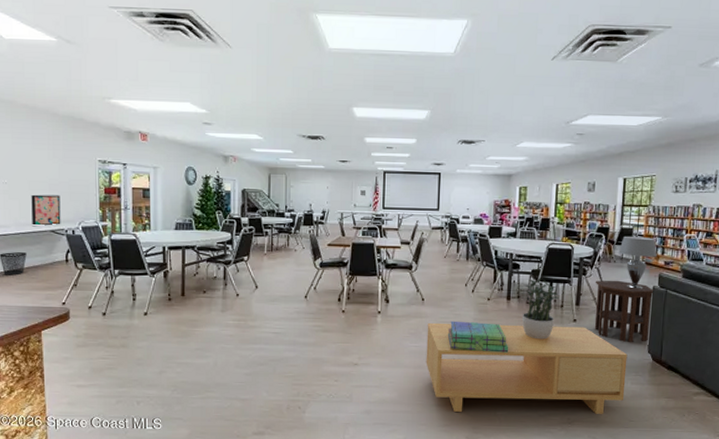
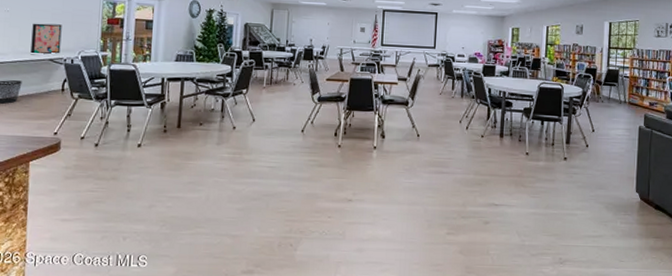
coffee table: present [426,322,628,414] -> none [420,158,617,254]
stack of books: present [447,320,509,353] -> none [441,157,502,190]
potted plant: present [522,278,559,340] -> none [515,116,550,178]
side table: present [594,280,654,343] -> none [584,119,640,182]
table lamp: present [618,235,657,289] -> none [606,77,642,129]

